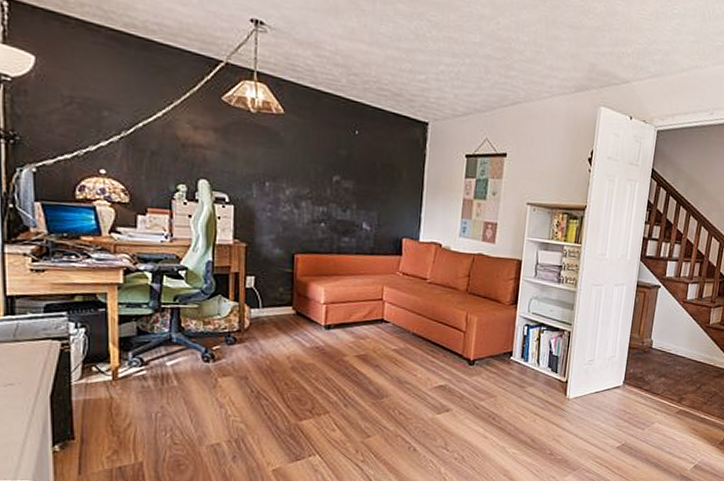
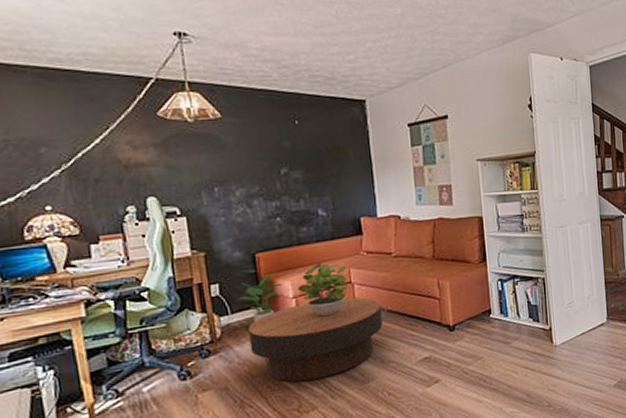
potted plant: none [271,275,316,319] -> present [238,272,283,321]
coffee table: none [275,311,407,386] -> present [248,297,383,382]
potted plant: none [329,274,381,328] -> present [297,262,349,317]

